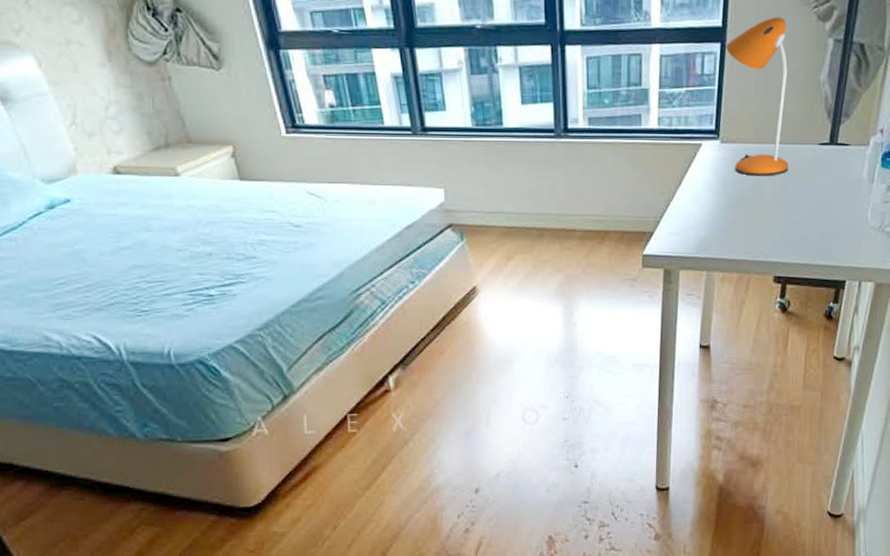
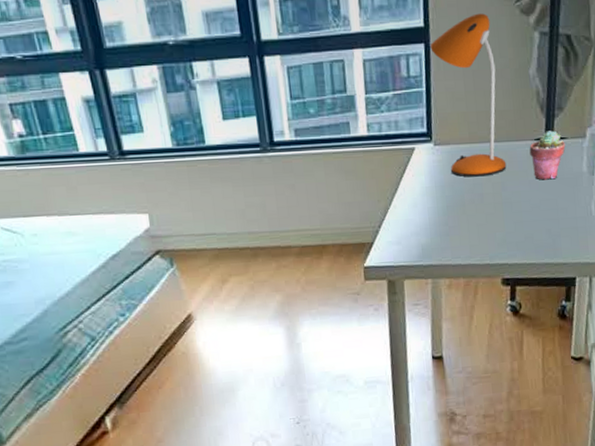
potted succulent: none [813,136,848,184] -> present [529,130,566,180]

